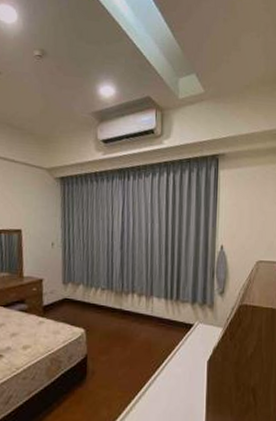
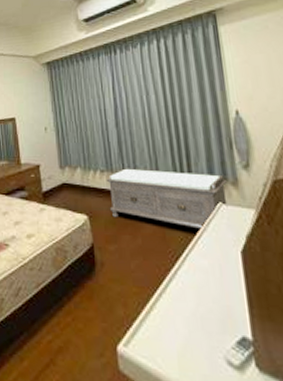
bench: none [105,288,206,344] -> present [106,168,228,231]

